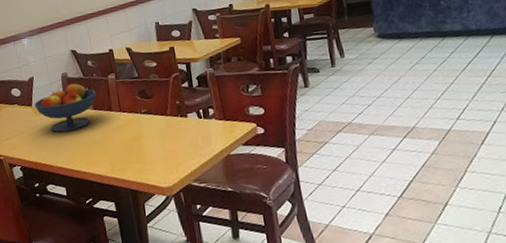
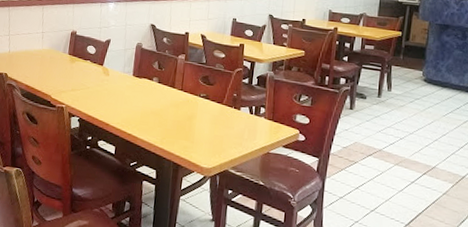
fruit bowl: present [34,82,96,133] -> none [105,54,164,98]

